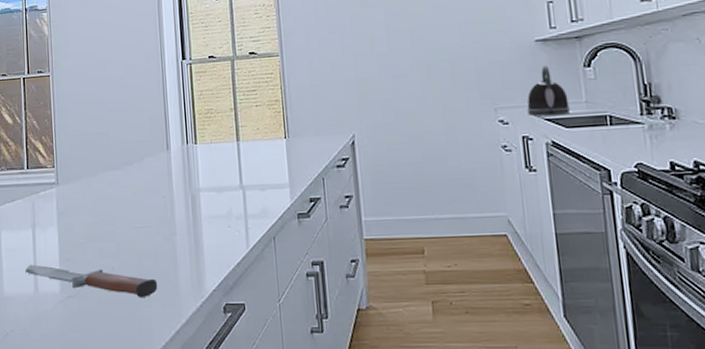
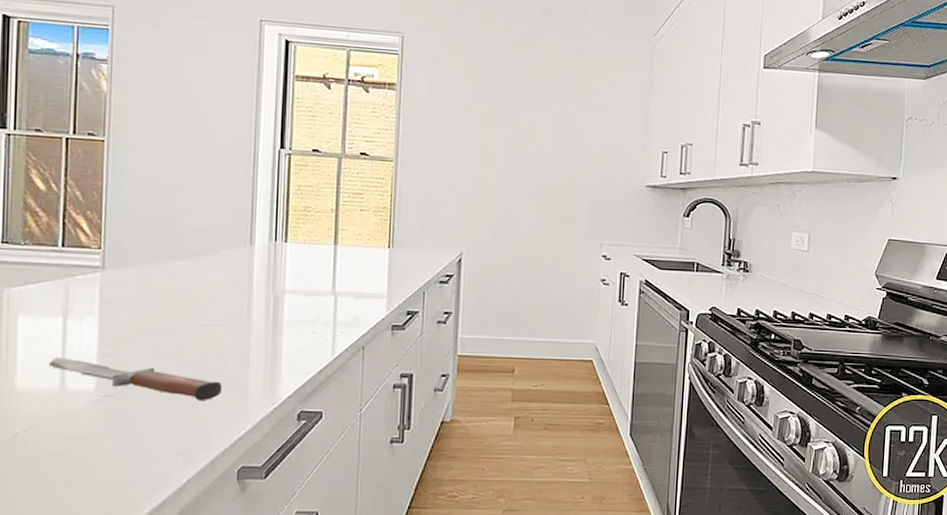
kettle: present [527,65,571,116] -> none [629,210,666,257]

